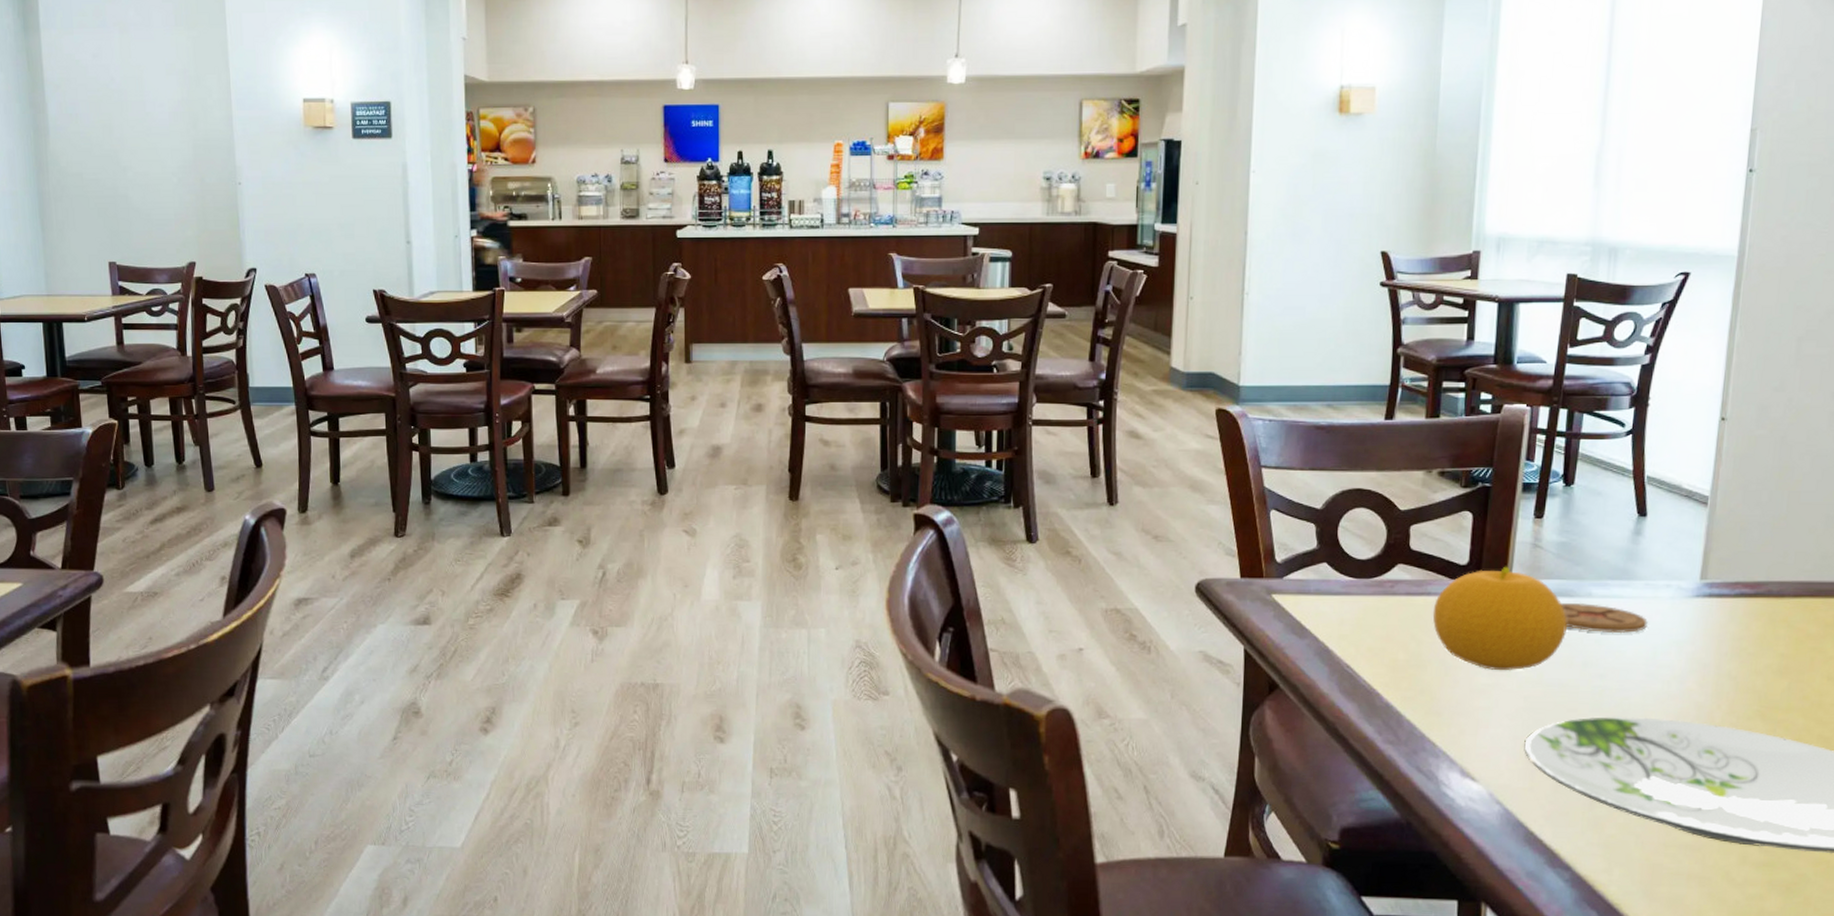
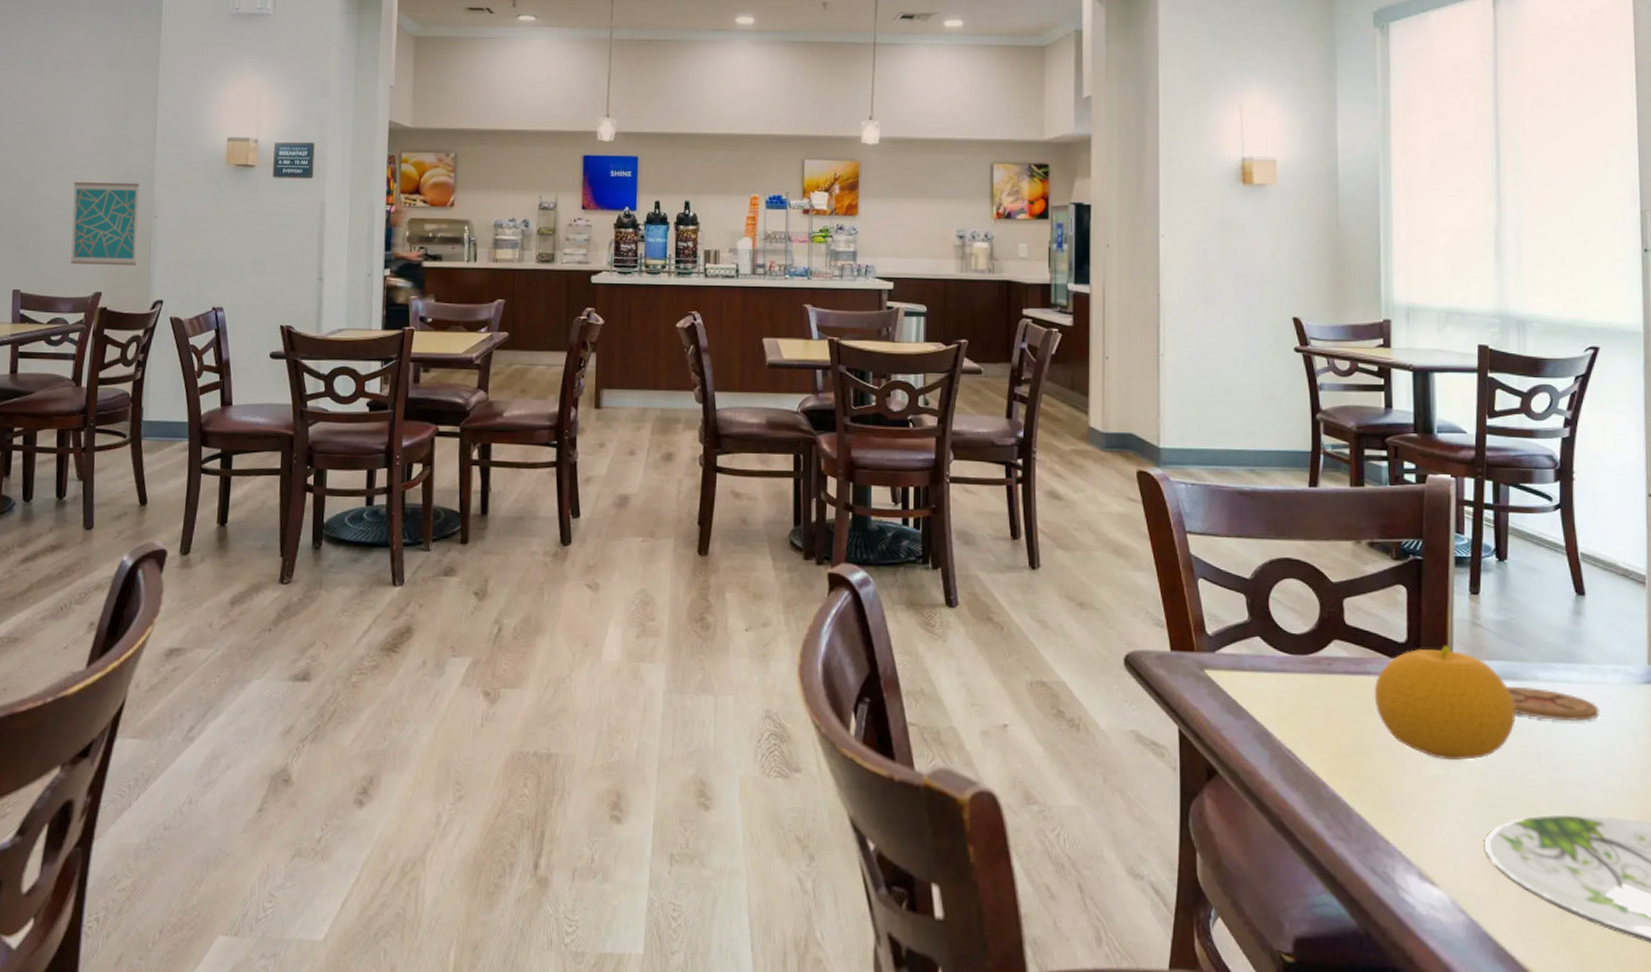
wall art: none [154,149,226,234] -> present [70,182,140,265]

